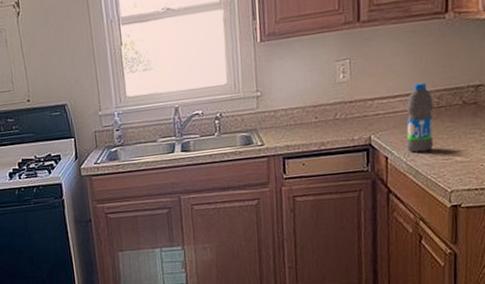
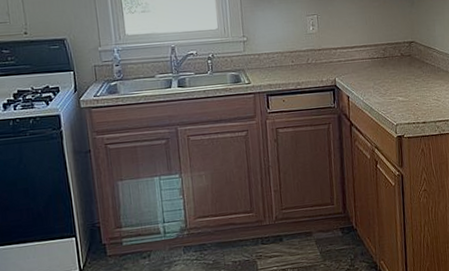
water bottle: present [406,82,435,153] -> none [361,37,382,93]

